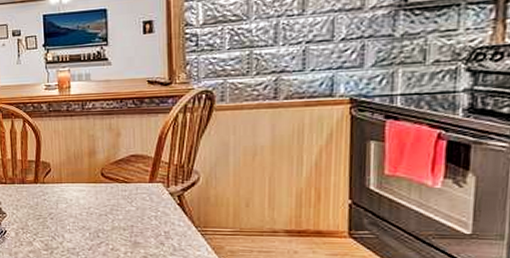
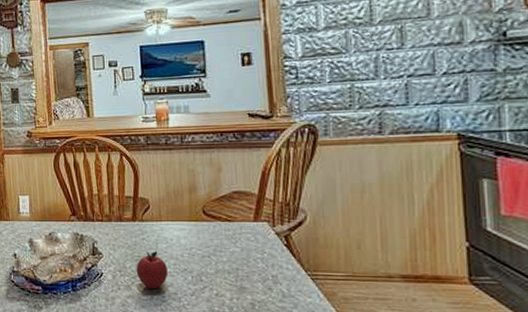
apple: none [37,211,68,245] -> present [136,251,168,290]

